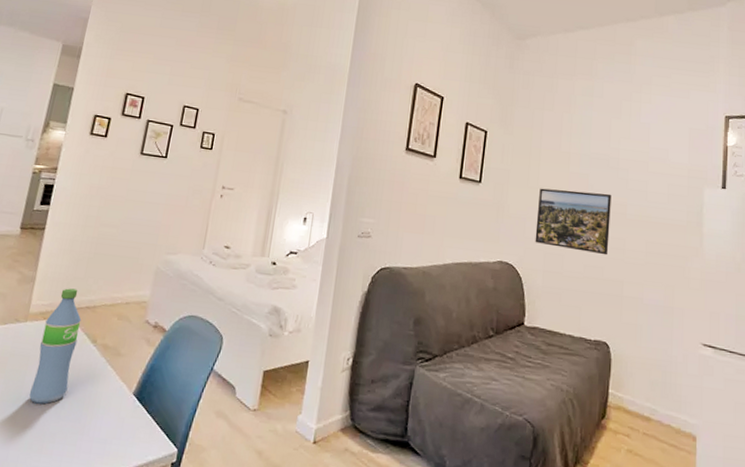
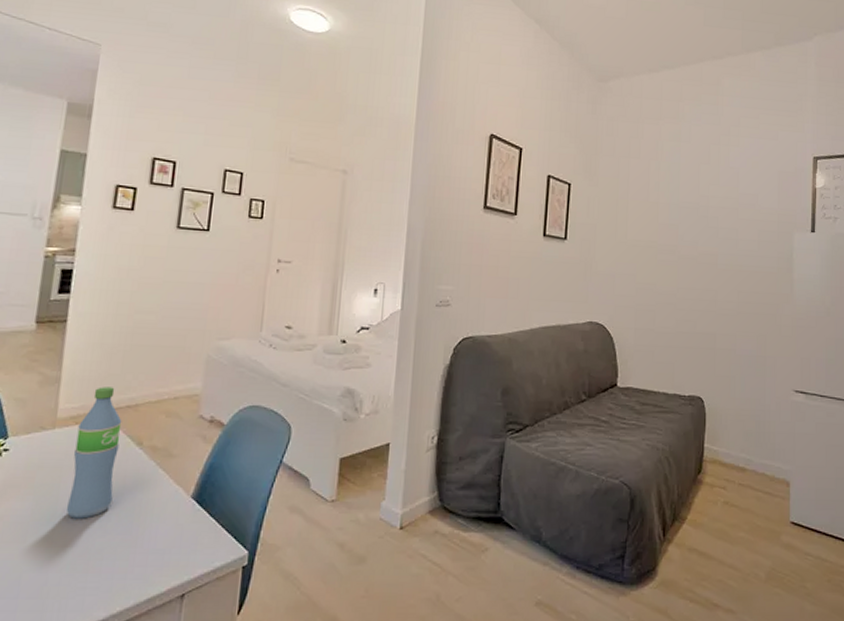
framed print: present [535,188,611,256] -> none [625,242,702,308]

